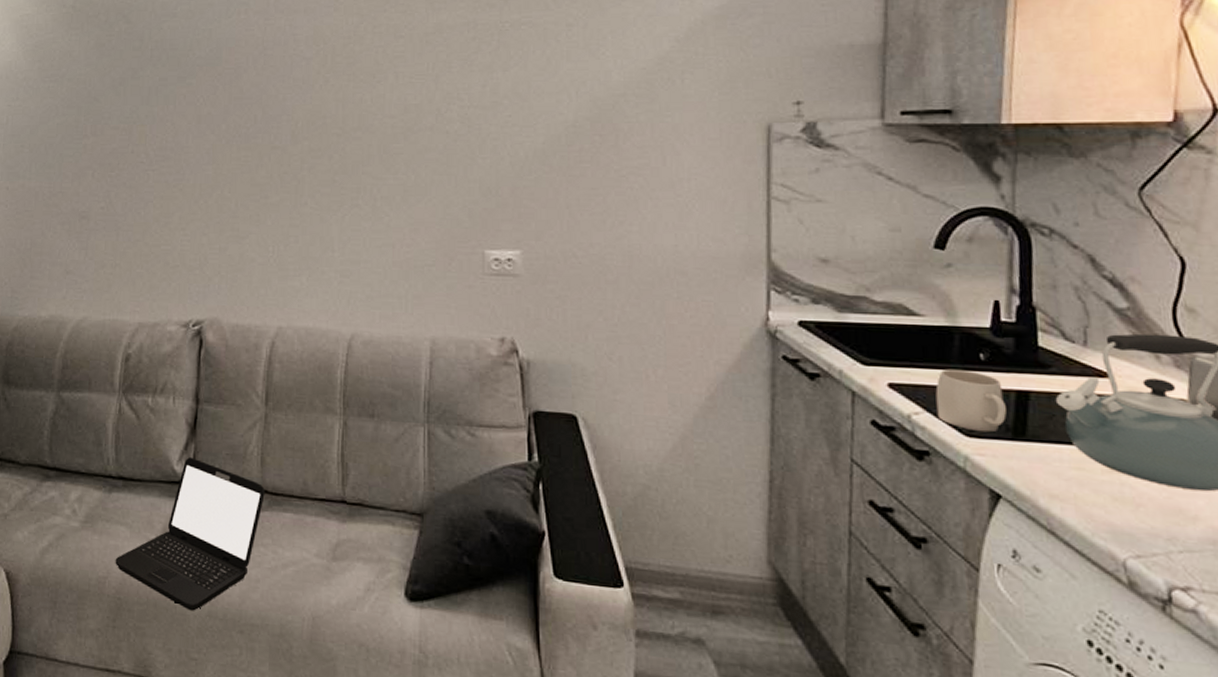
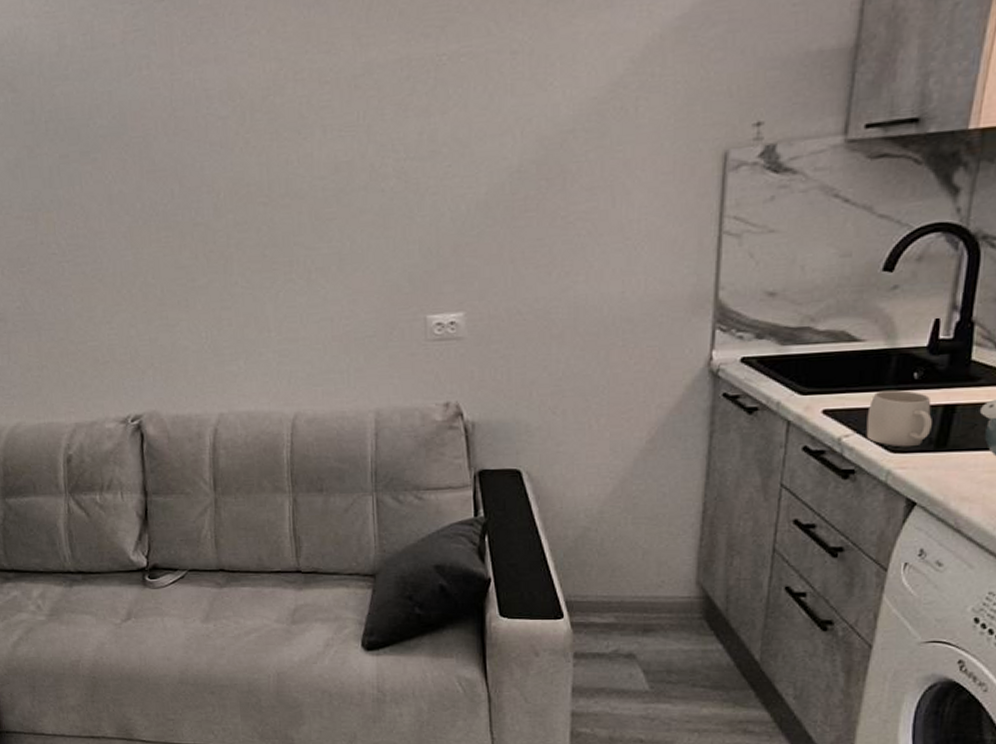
laptop: present [115,457,265,611] -> none [85,547,222,680]

